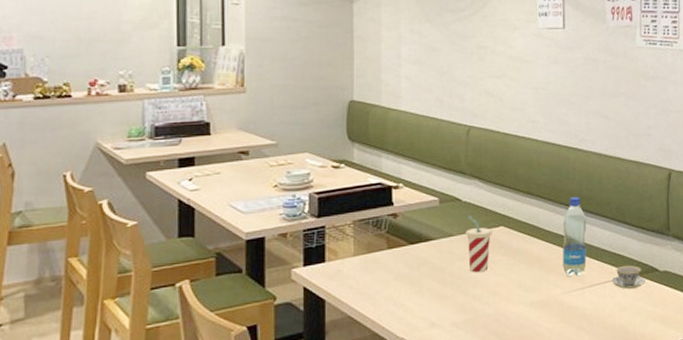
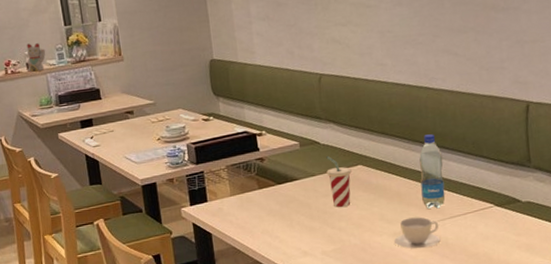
decorative figurine: none [119,61,148,97] -> present [26,42,46,73]
teacup: none [531,285,579,320] -> present [394,217,441,249]
teacup: present [611,265,646,289] -> none [472,196,508,220]

